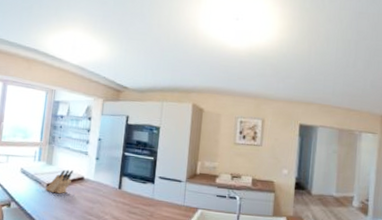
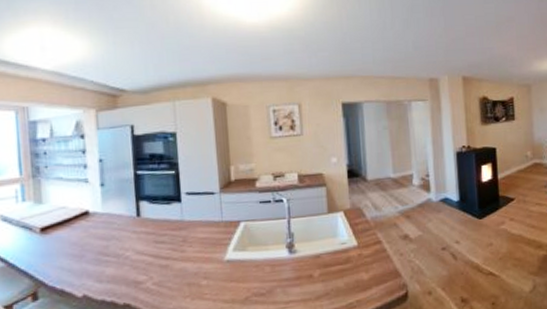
knife block: present [46,169,73,194] -> none [40,205,73,239]

